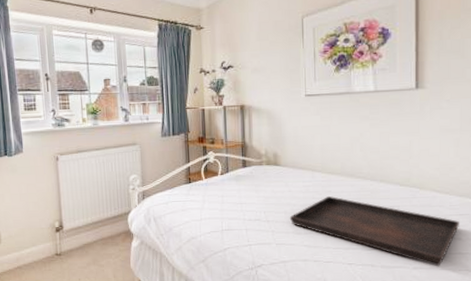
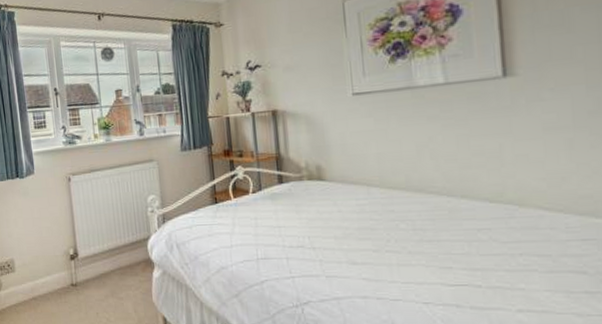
serving tray: present [289,196,459,267] -> none [341,217,582,310]

